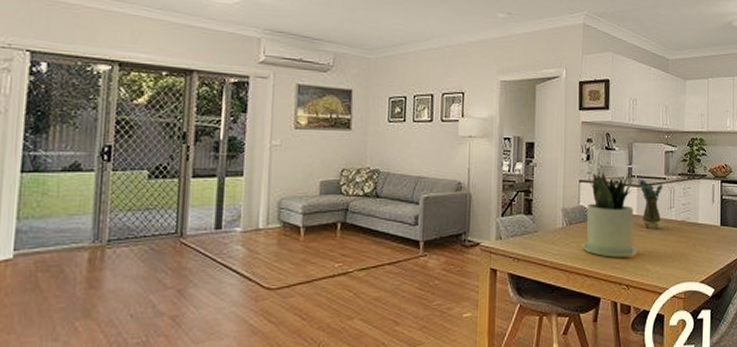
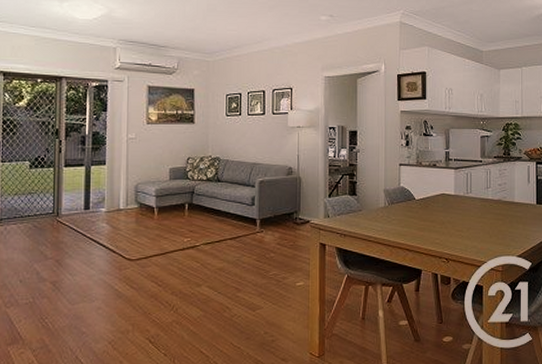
planter: present [581,173,638,258] -> none [403,157,457,234]
vase: present [638,178,663,229] -> none [455,161,480,207]

